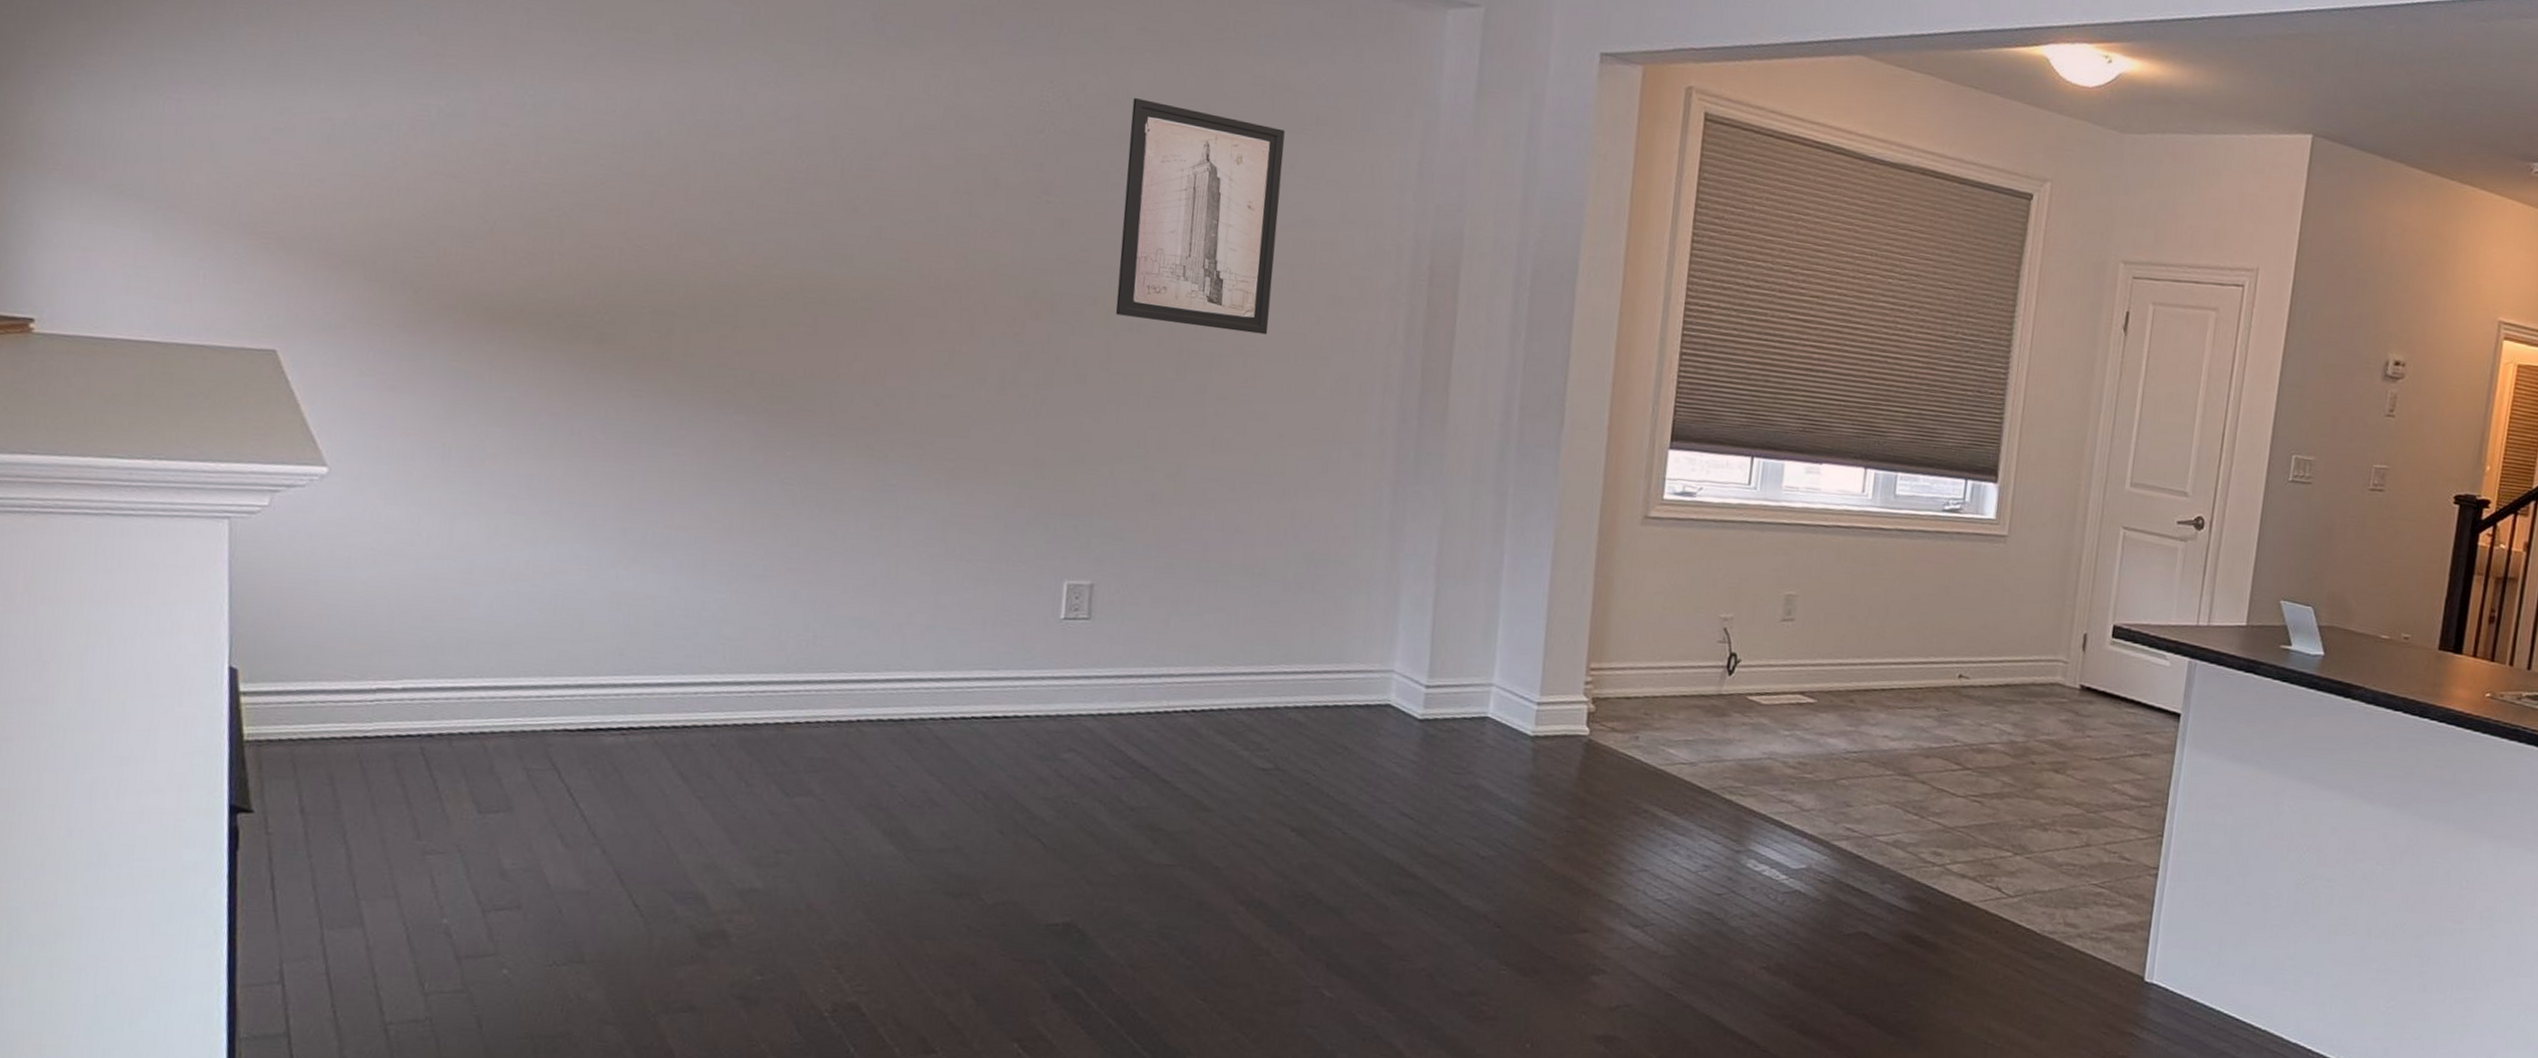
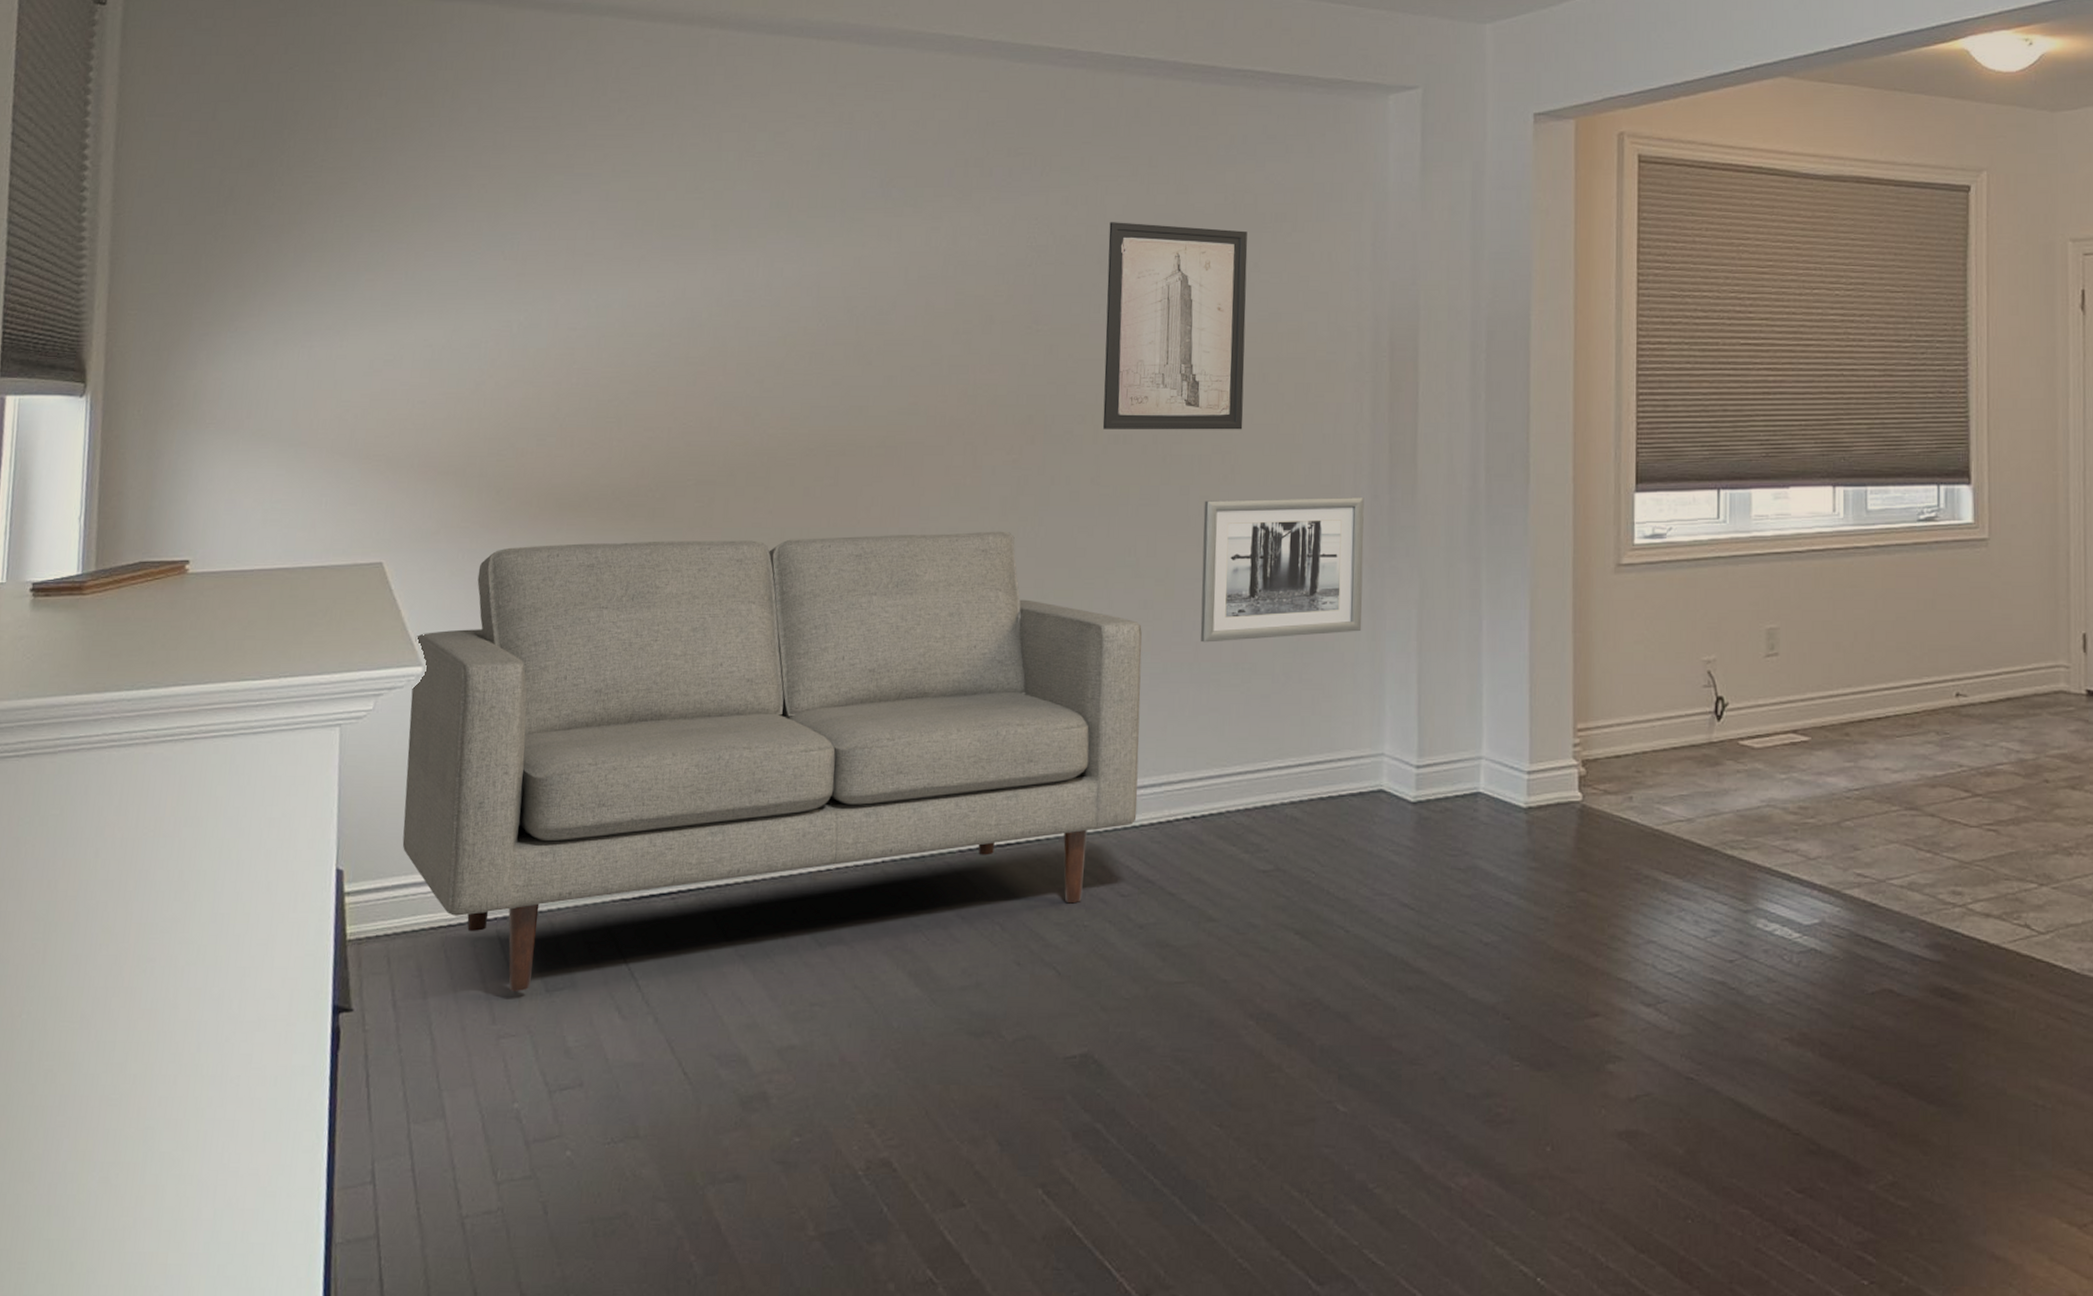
sofa: none [307,352,1148,810] -> present [402,531,1142,991]
wall art: none [1210,401,1392,551] -> present [1200,497,1364,643]

